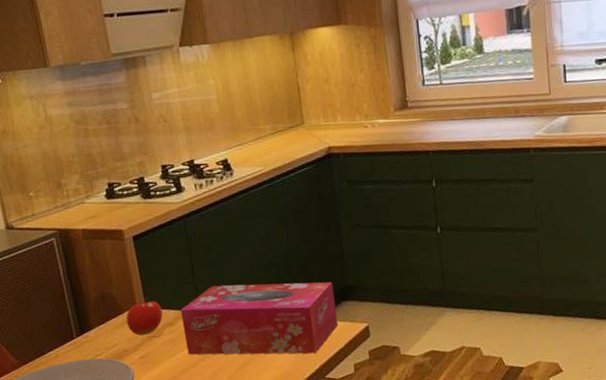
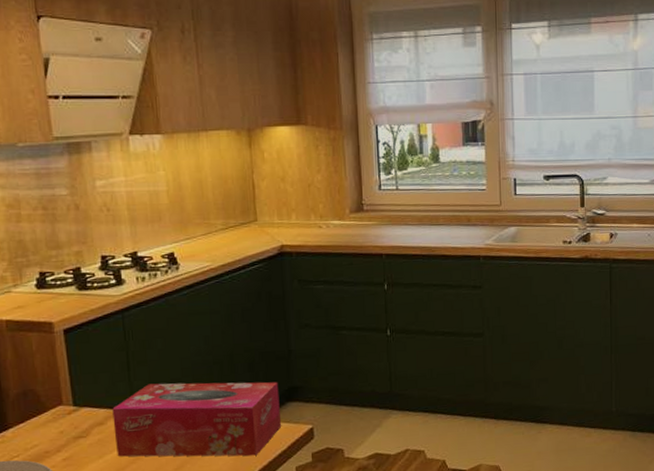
fruit: present [126,296,163,336] -> none [49,393,92,436]

